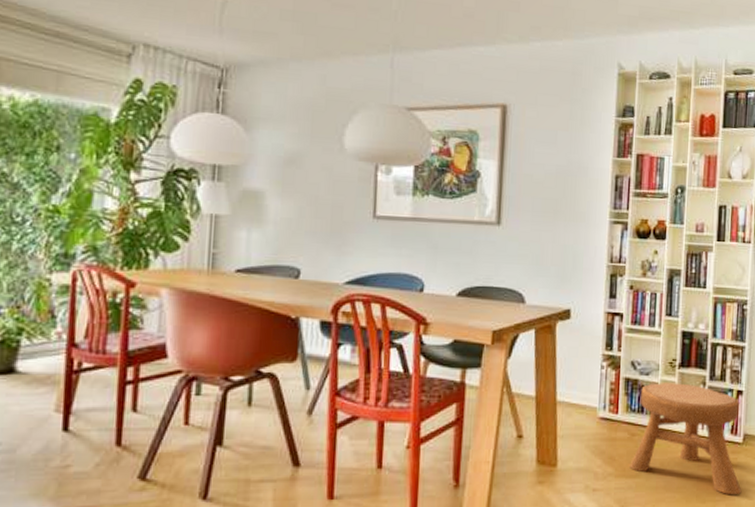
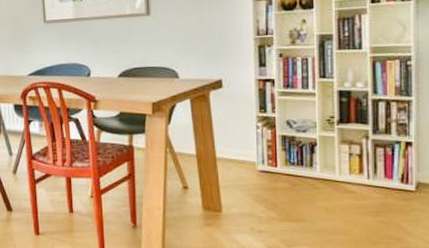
stool: present [630,381,742,496] -> none [293,137,418,239]

